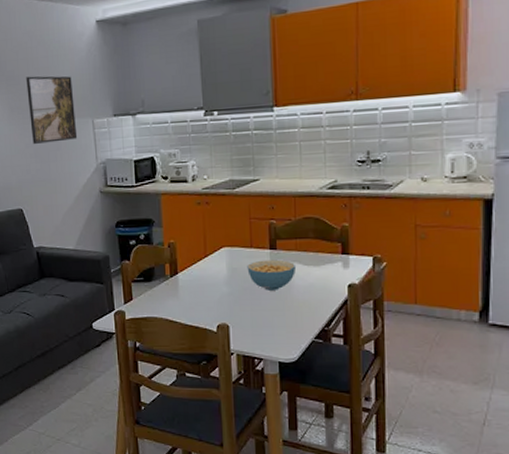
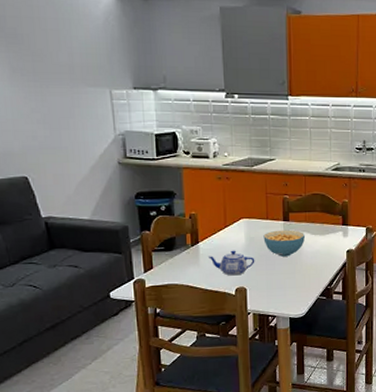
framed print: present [26,76,78,144] -> none [31,37,93,109]
teapot: none [188,282,238,311] -> present [208,250,255,276]

